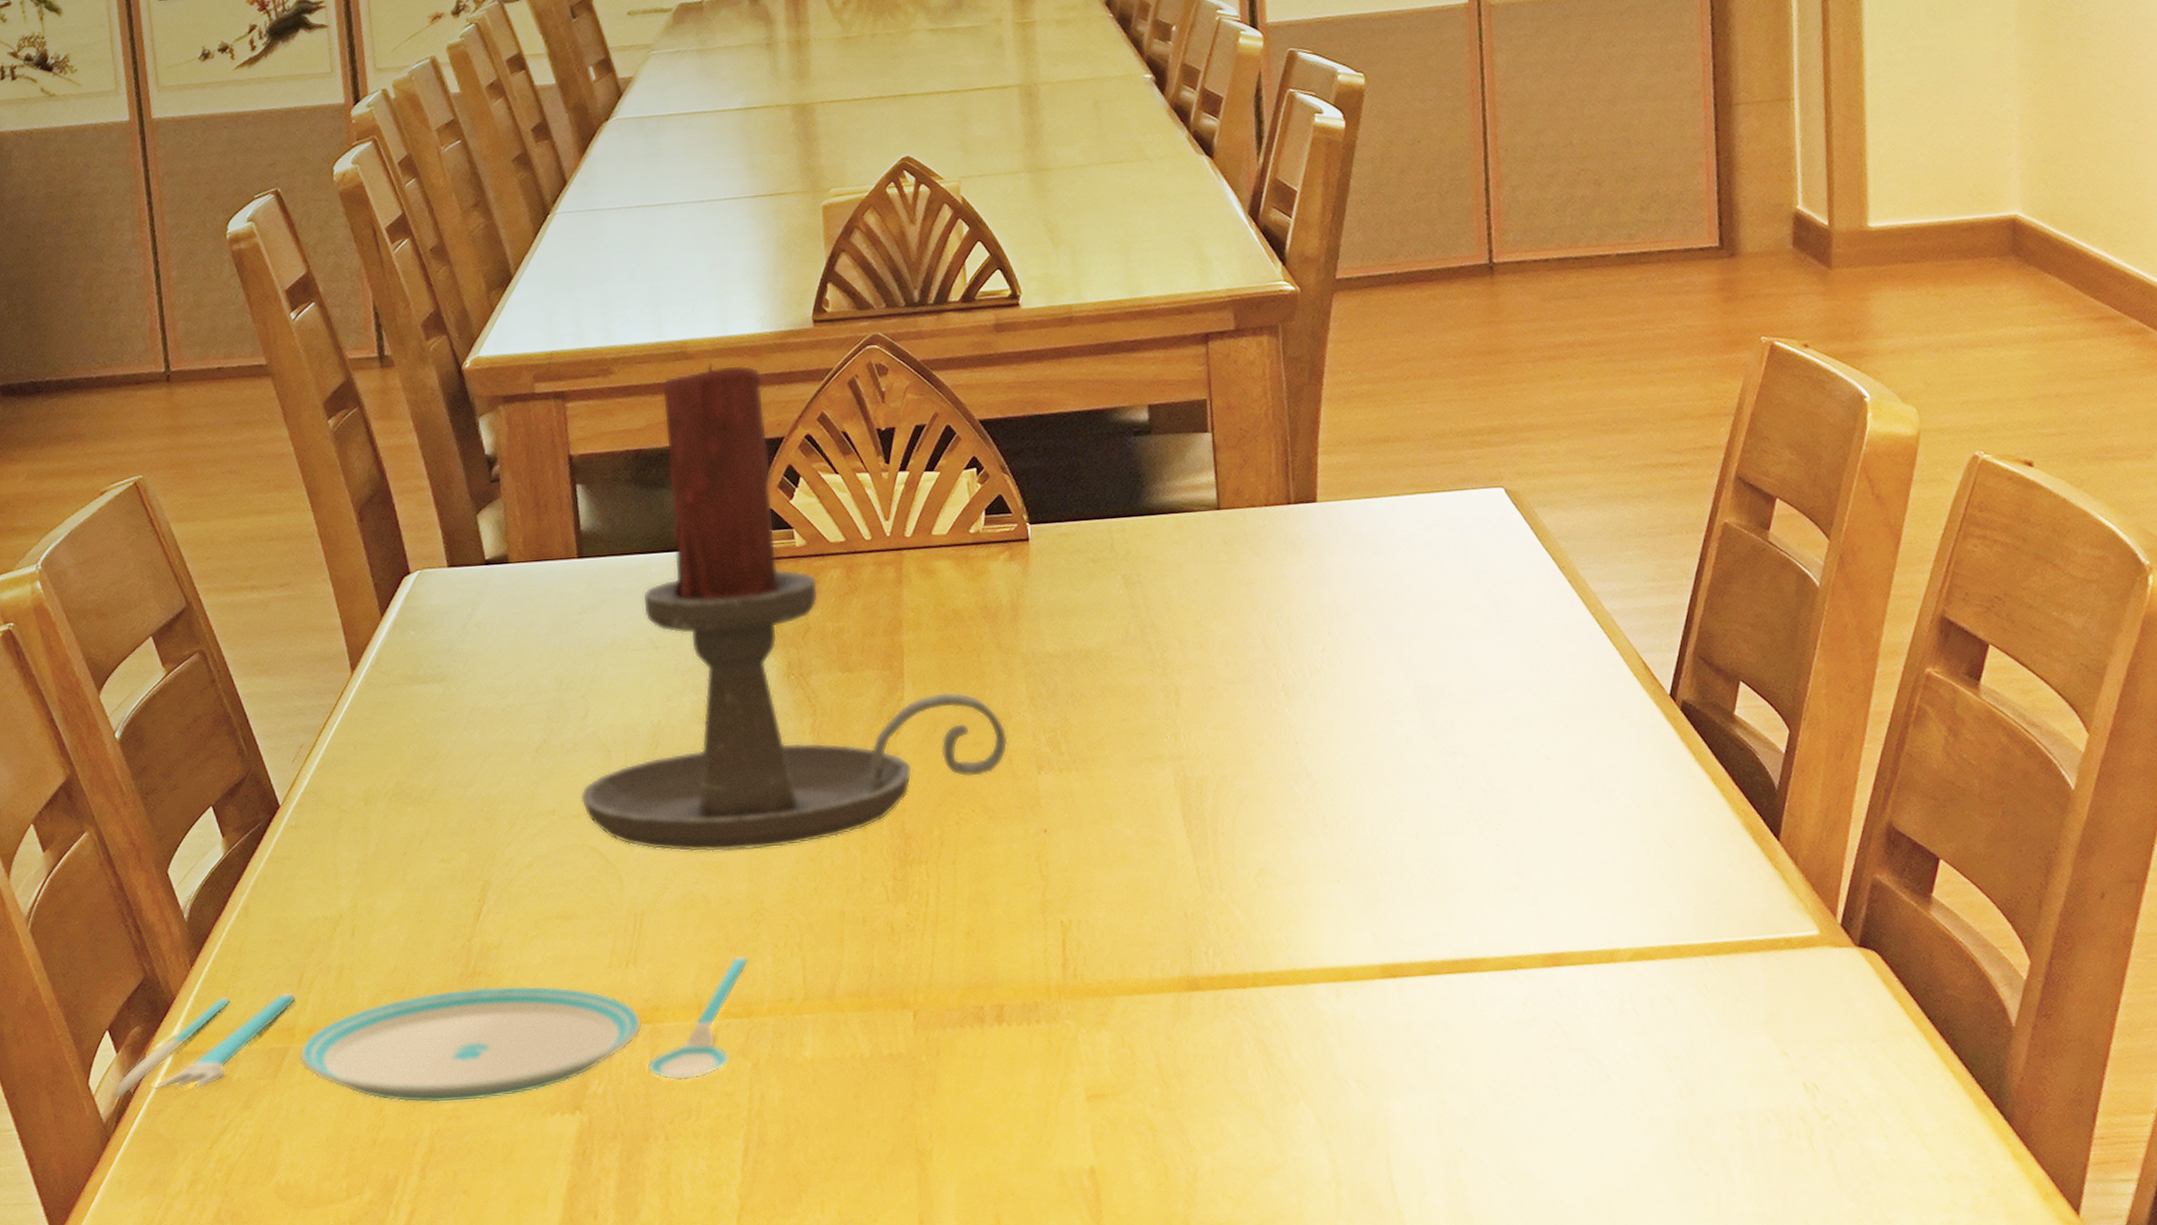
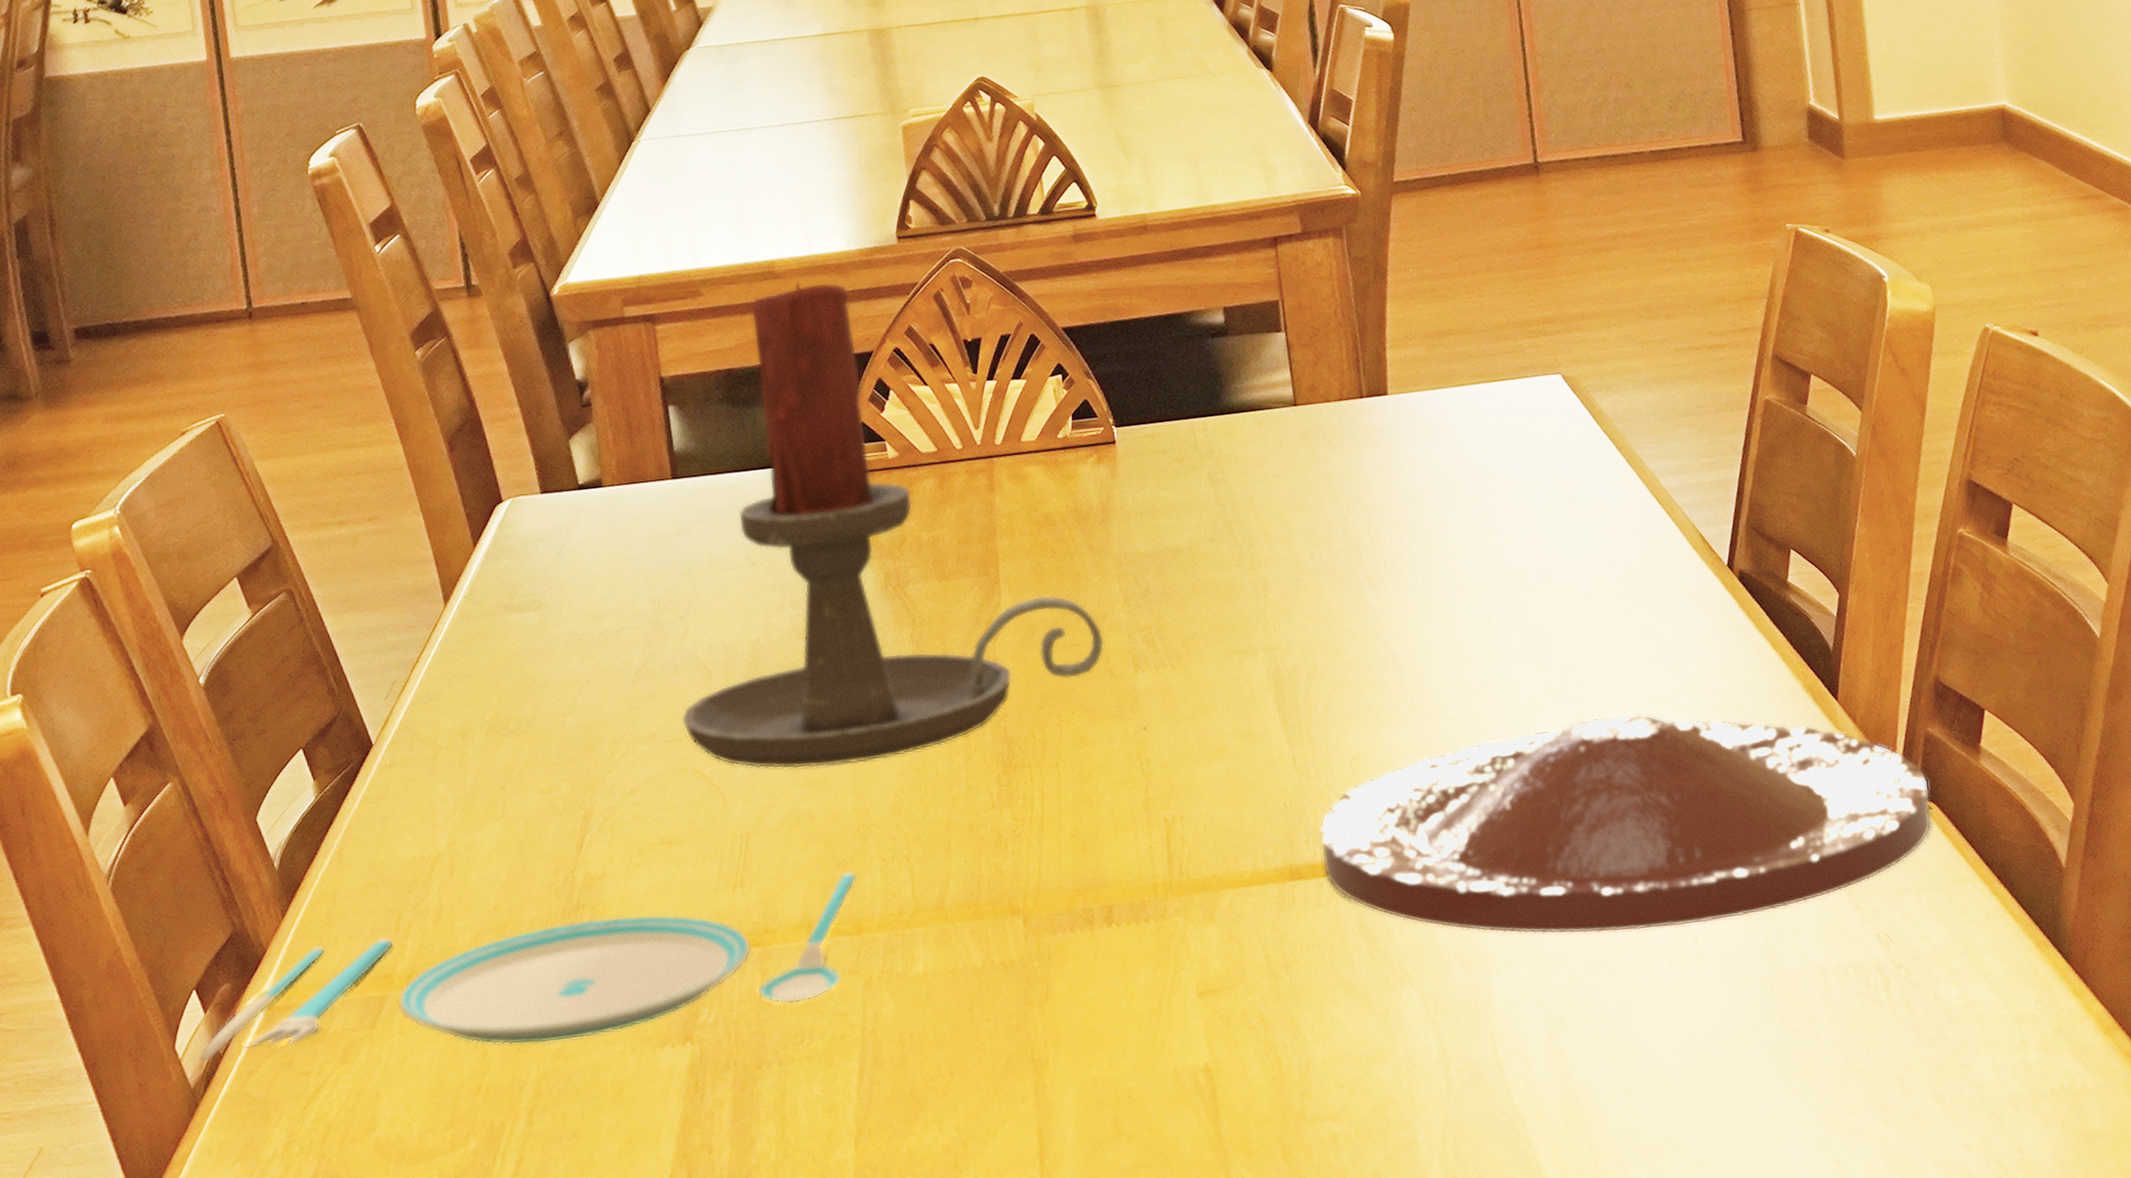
plate: none [1220,843,1872,1064] -> present [1319,714,1932,934]

